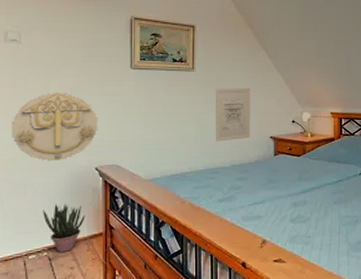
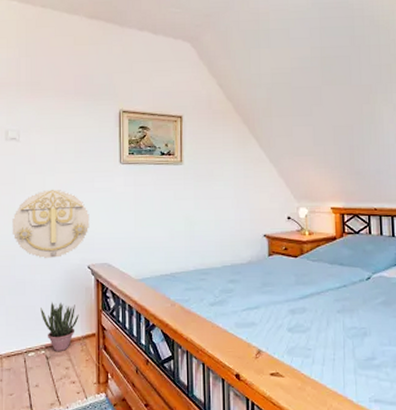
wall art: present [216,88,251,142] -> none [205,181,243,240]

